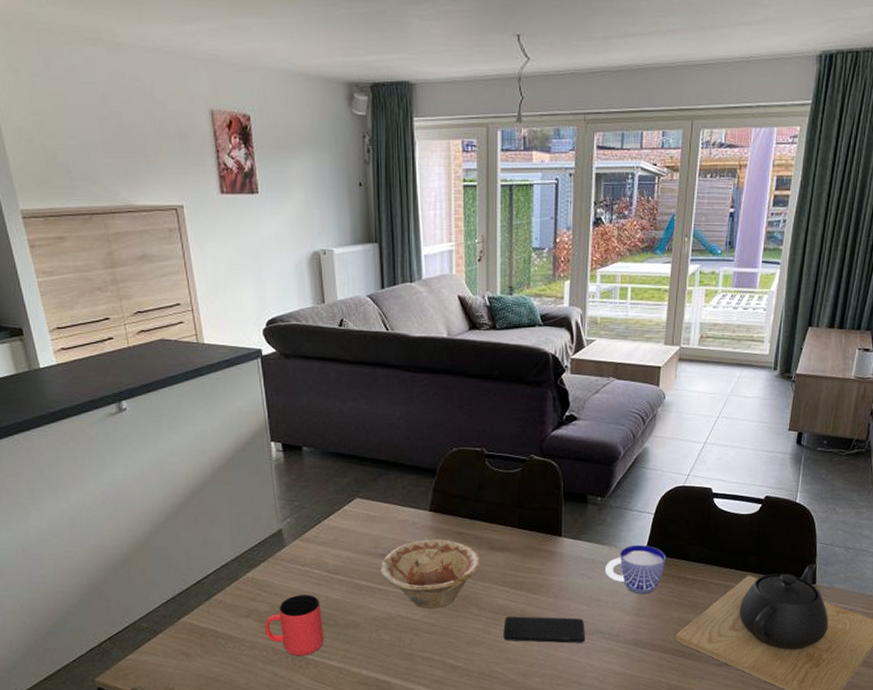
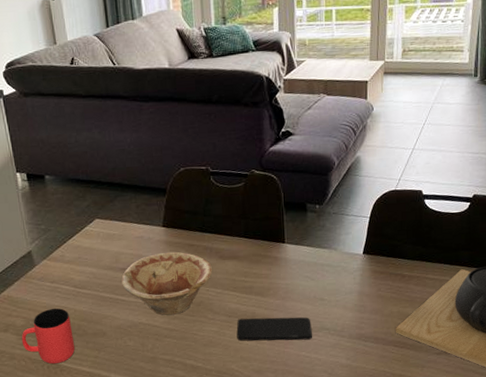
cup: present [605,544,666,595] -> none [327,246,383,292]

